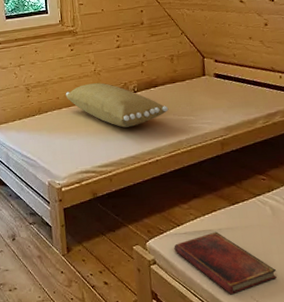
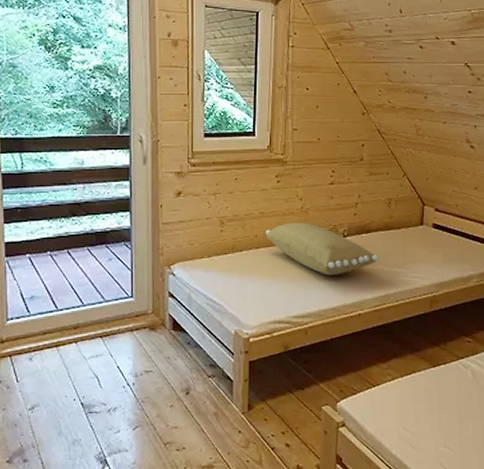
diary: present [174,231,277,295] -> none [366,394,469,461]

